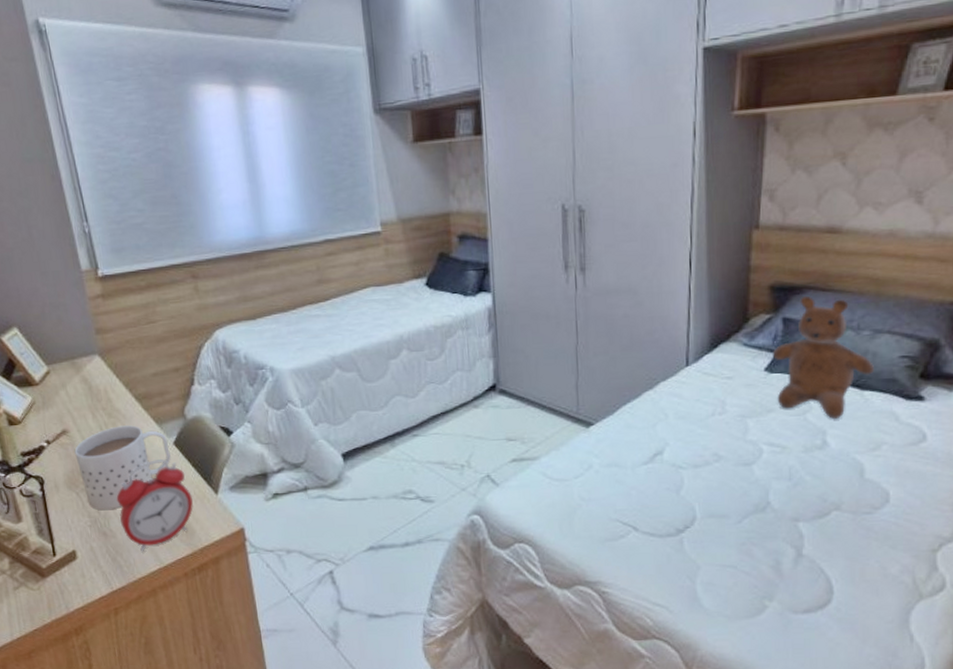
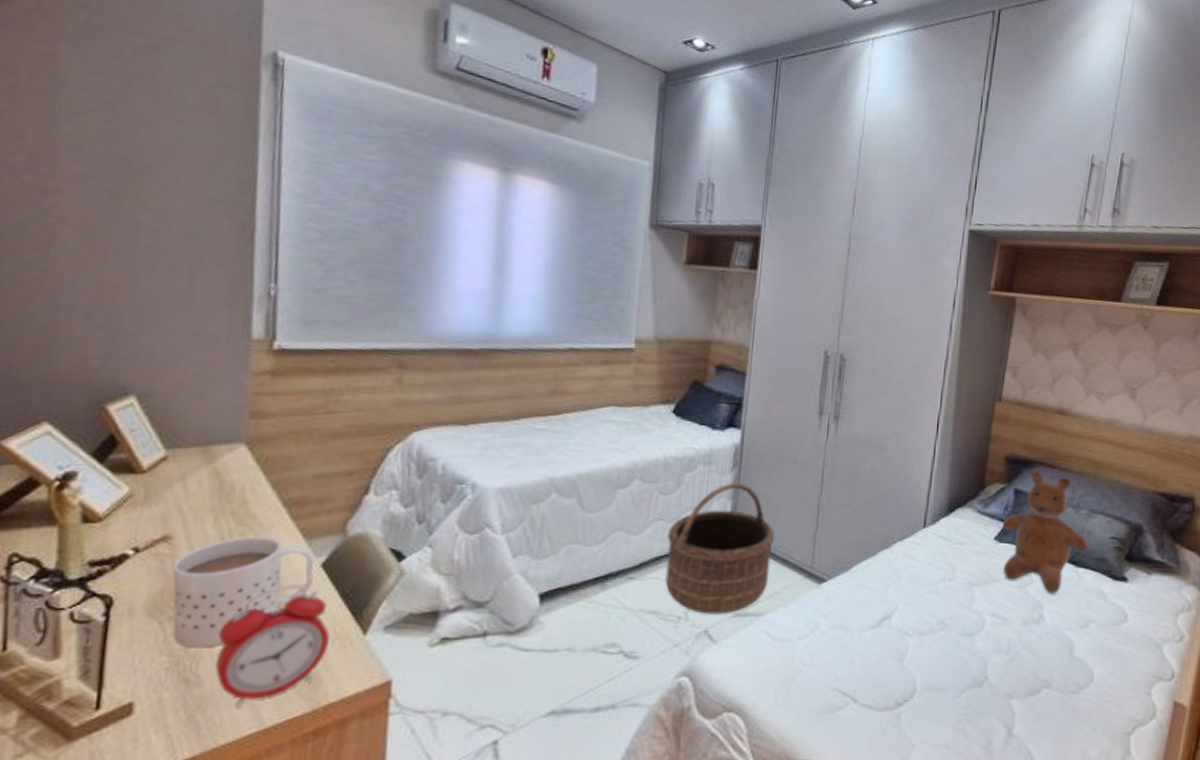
basket: none [439,343,539,461] -> present [665,483,775,614]

